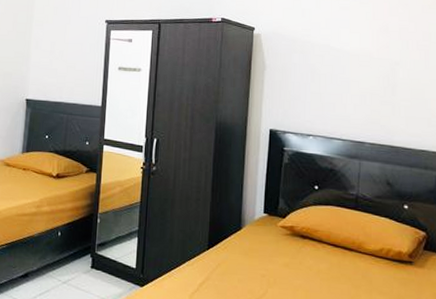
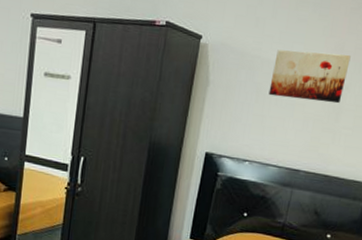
wall art: none [323,34,397,78] -> present [268,49,351,104]

